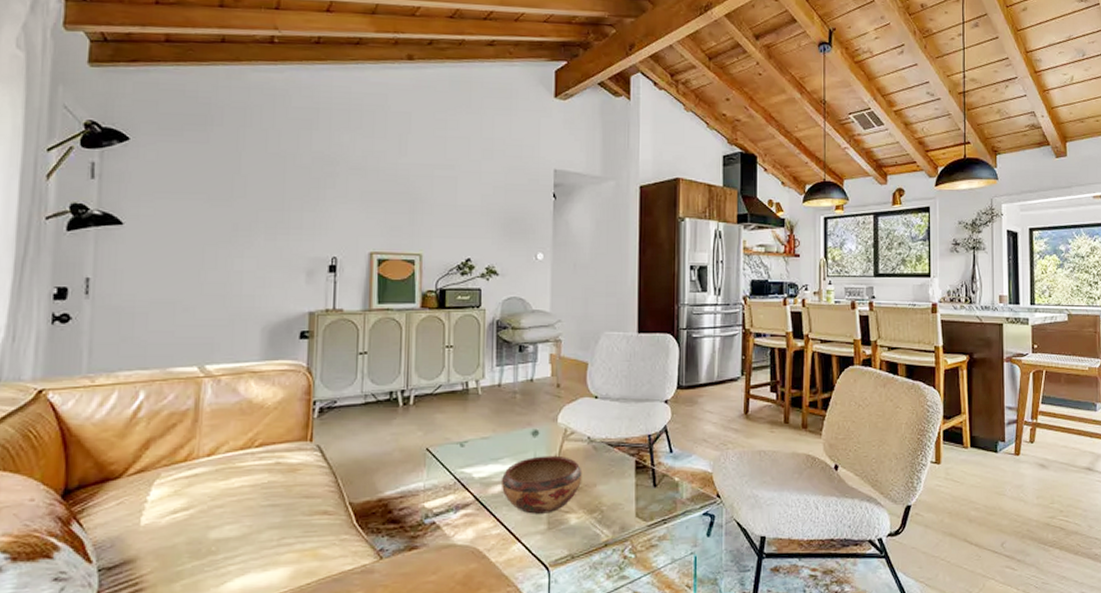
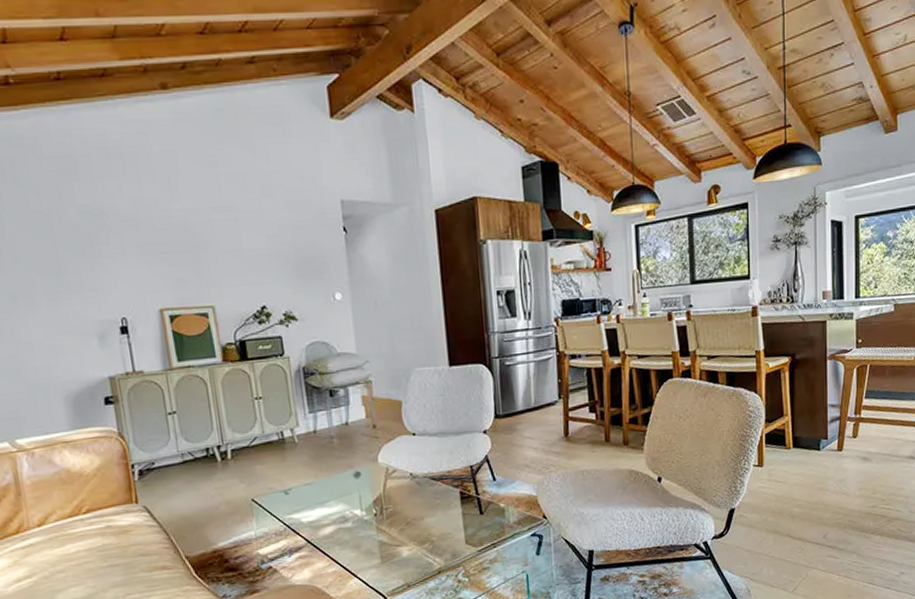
decorative bowl: present [500,455,583,514] -> none [329,494,410,551]

